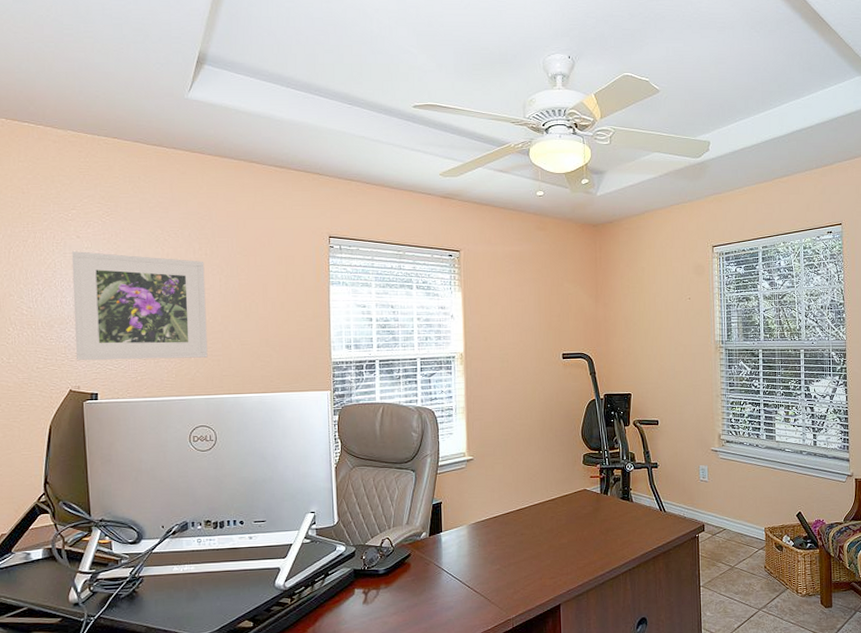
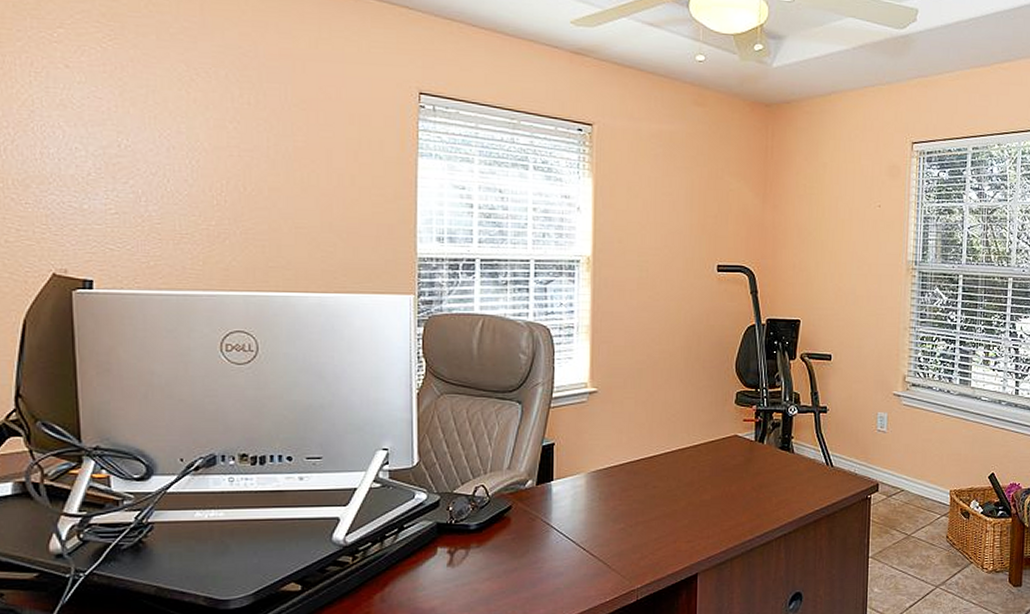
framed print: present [71,251,208,361] -> none [57,85,248,242]

